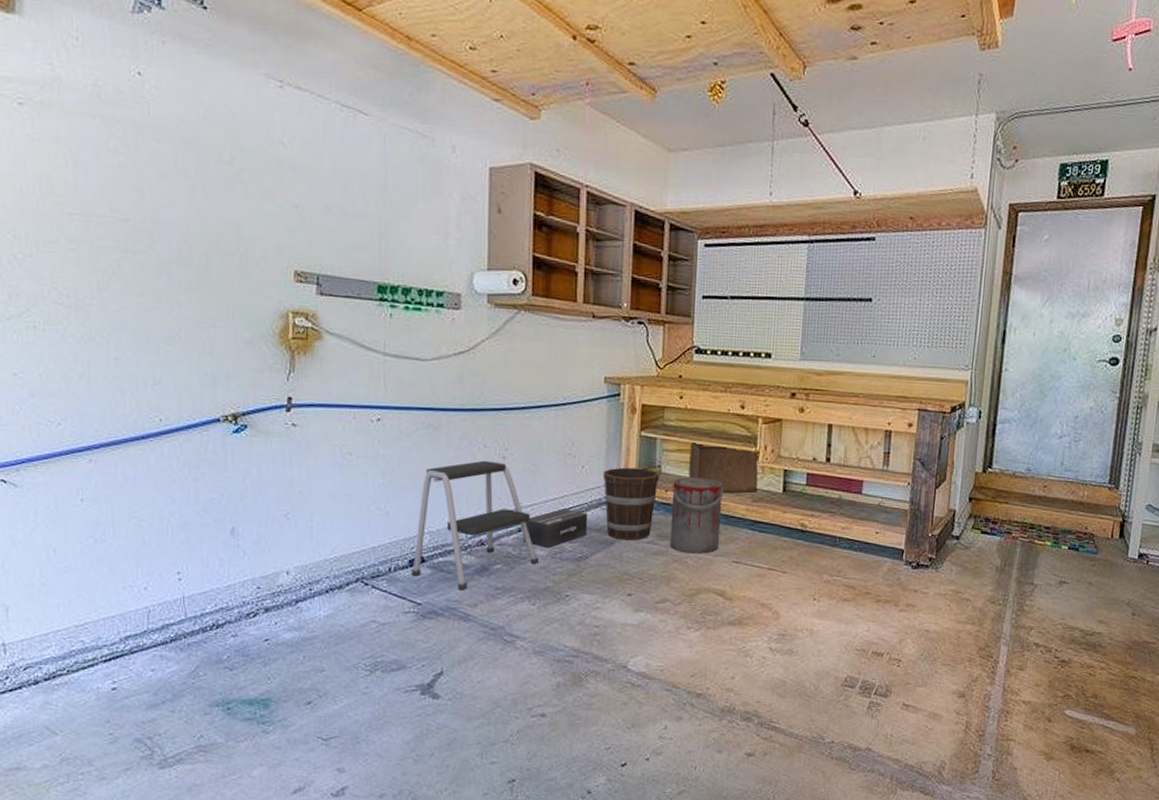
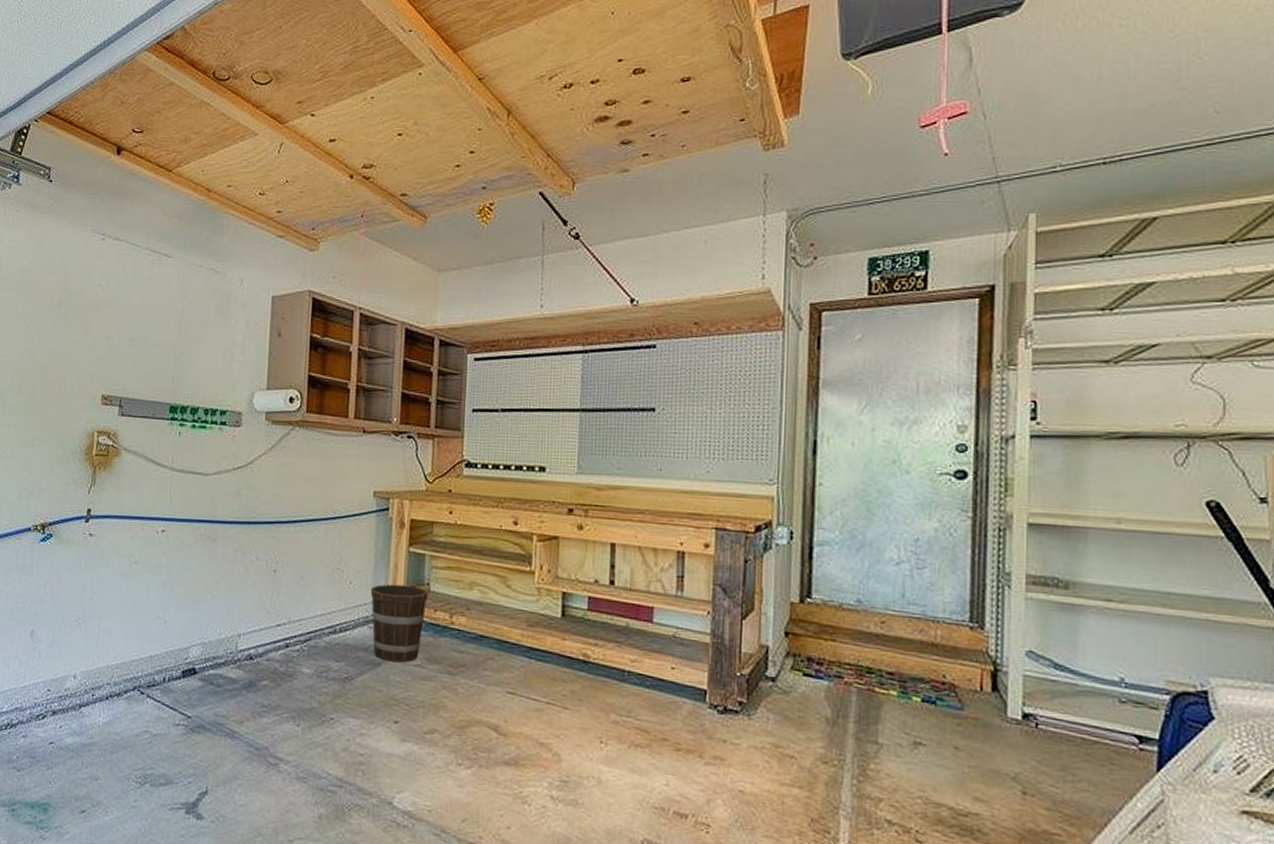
step stool: present [411,460,539,590] -> none [183,573,305,705]
box: present [523,509,588,548] -> none [290,625,355,666]
paint can: present [670,477,724,554] -> none [439,596,497,682]
storage bin: present [689,443,759,494] -> none [459,560,534,617]

